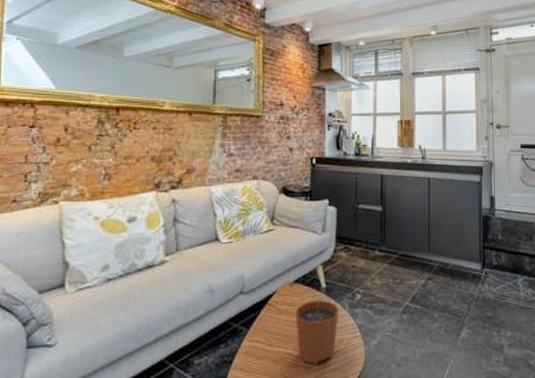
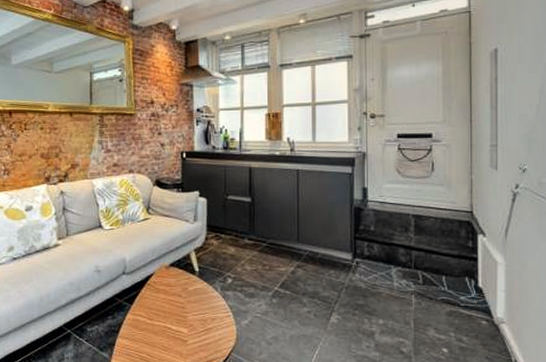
plant pot: present [295,286,339,364] -> none [171,270,212,338]

